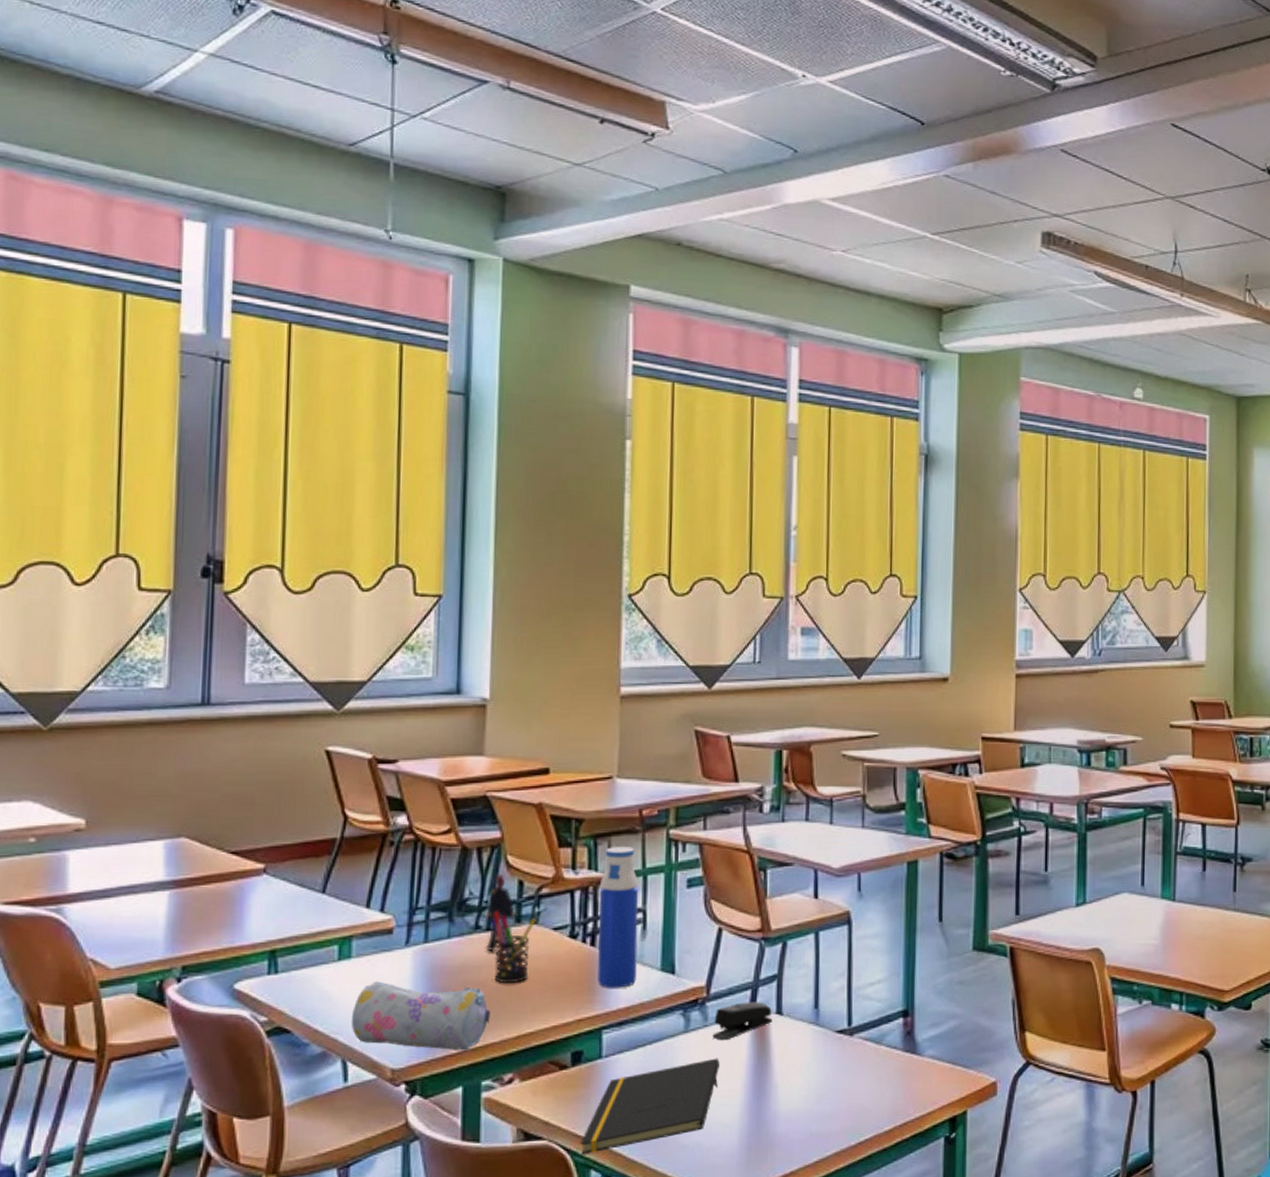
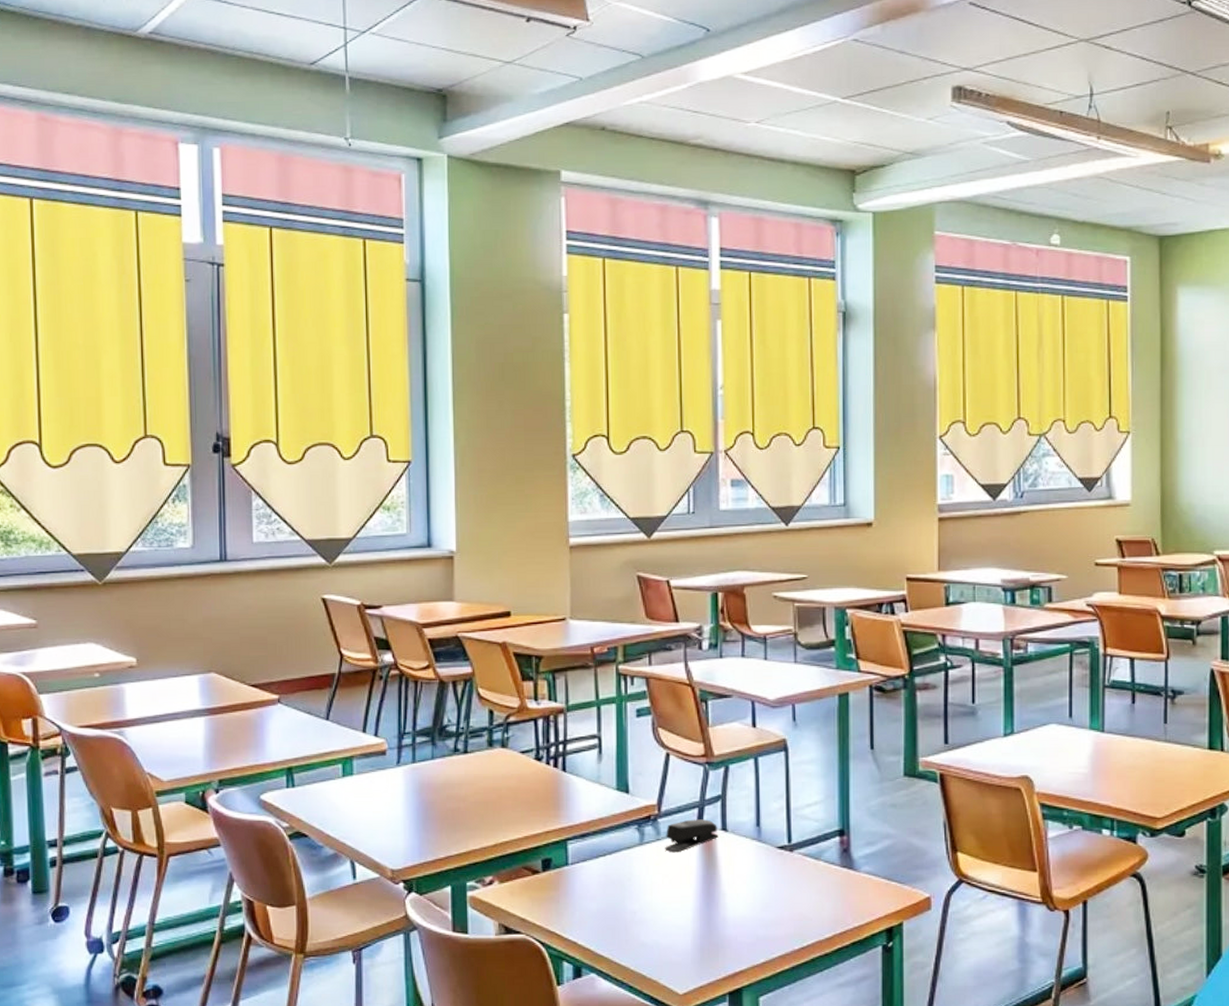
pencil case: present [351,981,491,1051] -> none [356,795,471,856]
action figure: present [485,873,516,952] -> none [463,703,488,772]
pen holder: present [491,912,536,984] -> none [467,737,506,799]
notepad: present [580,1058,720,1154] -> none [553,868,672,947]
water bottle: present [597,847,639,988] -> none [559,680,595,805]

